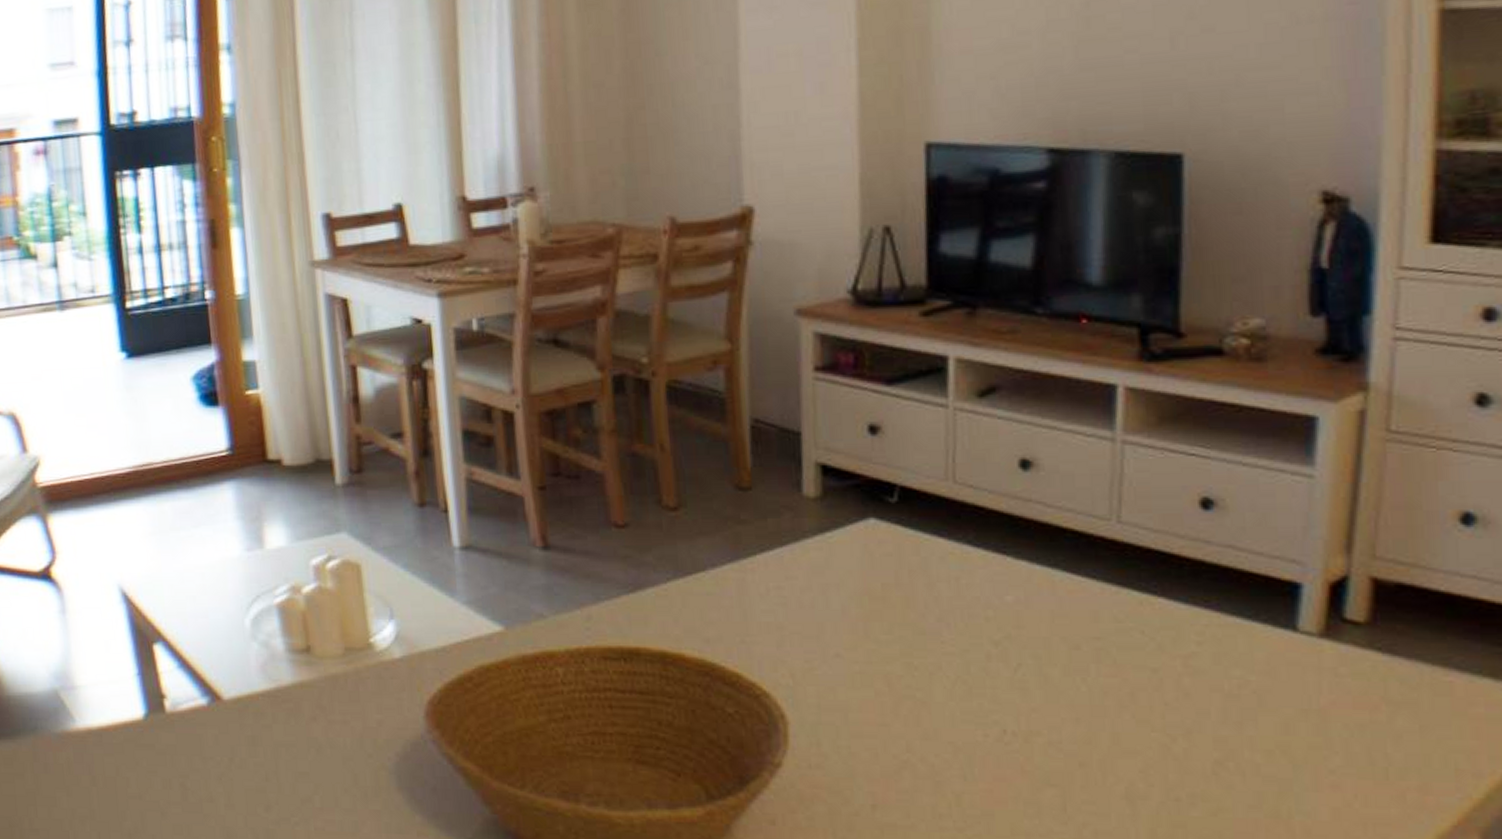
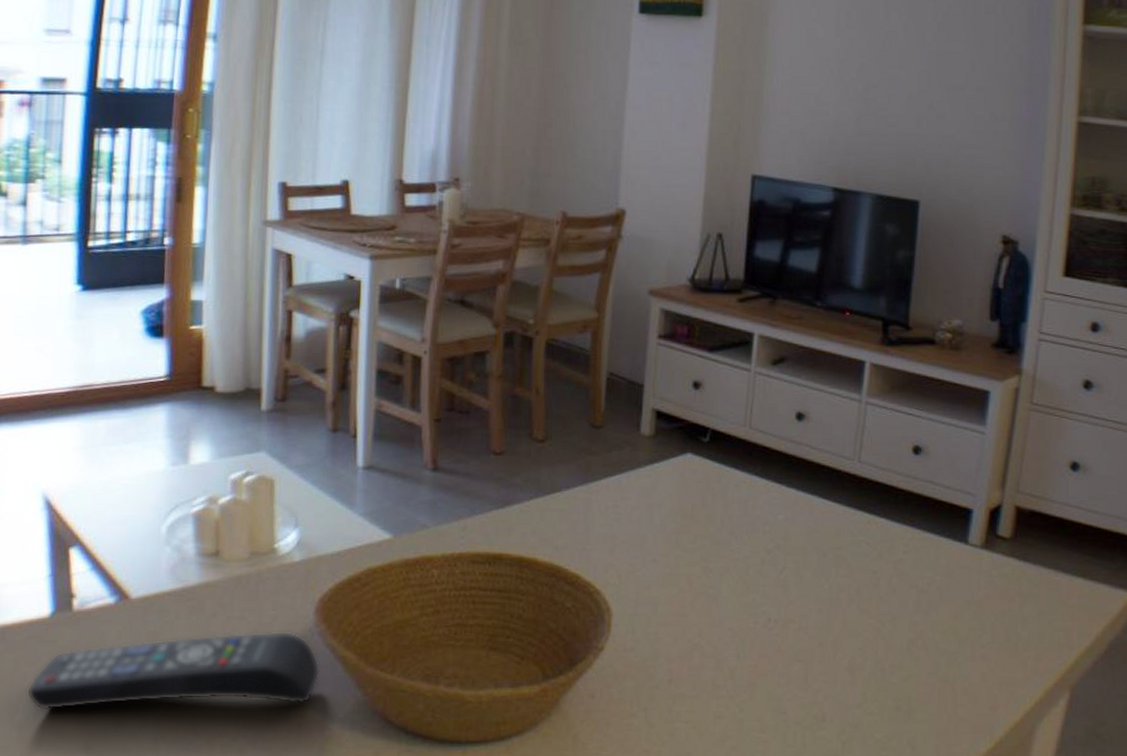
remote control: none [131,737,440,821] -> present [26,631,320,710]

